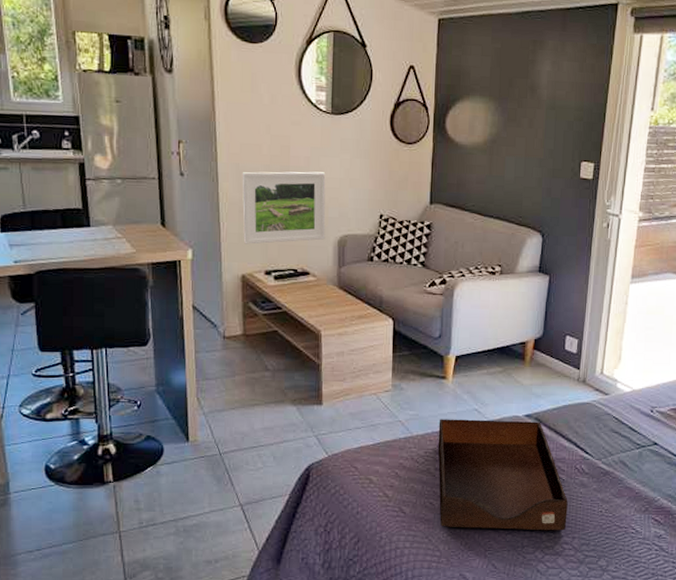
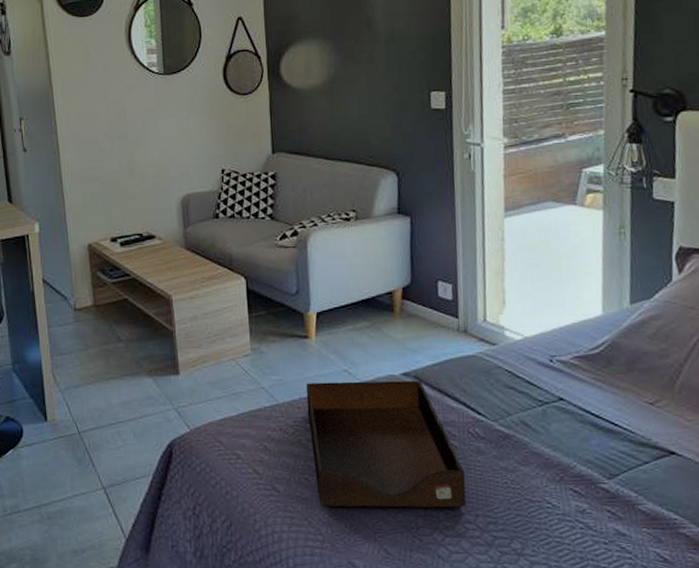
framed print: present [242,171,326,245] -> none [81,133,168,213]

